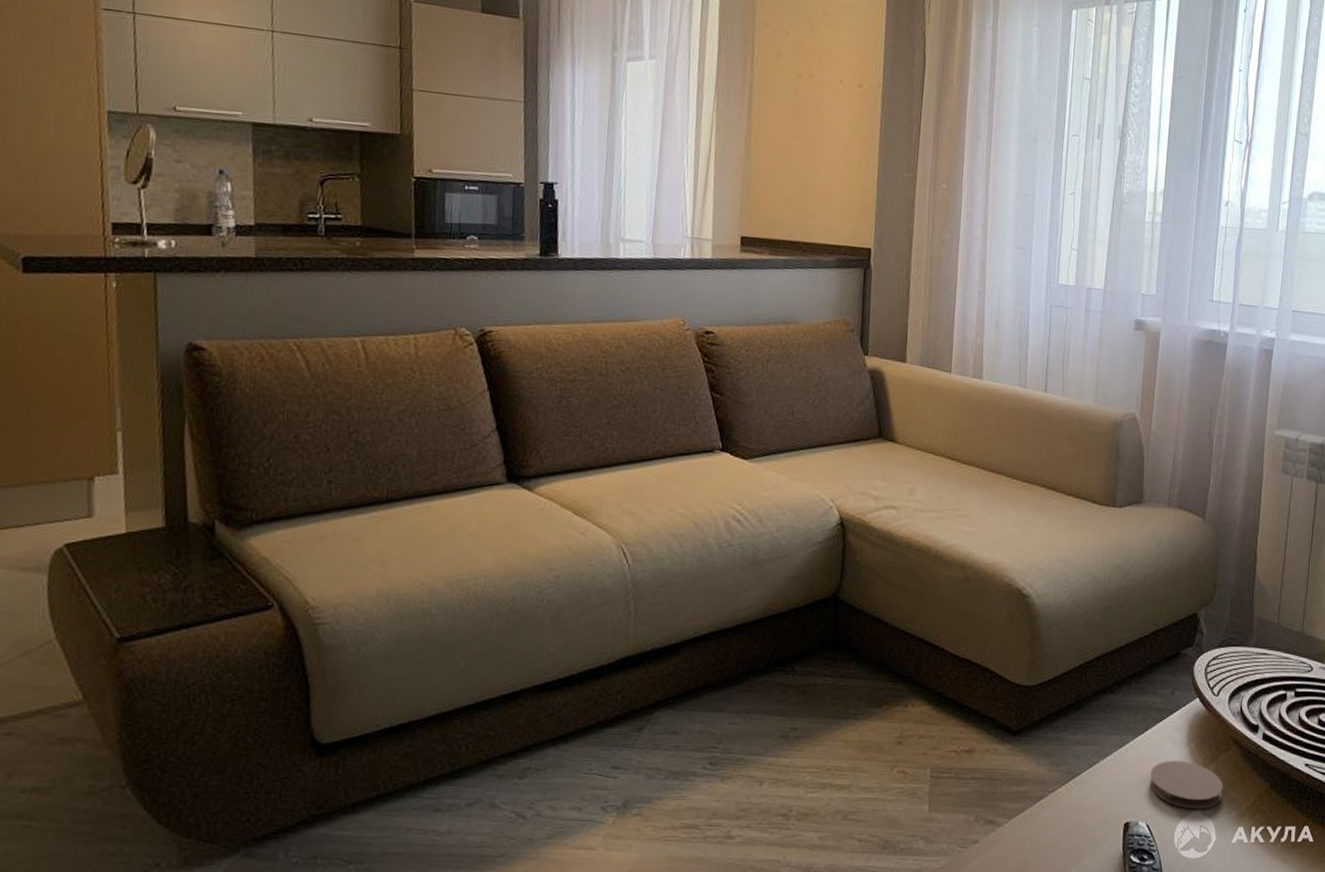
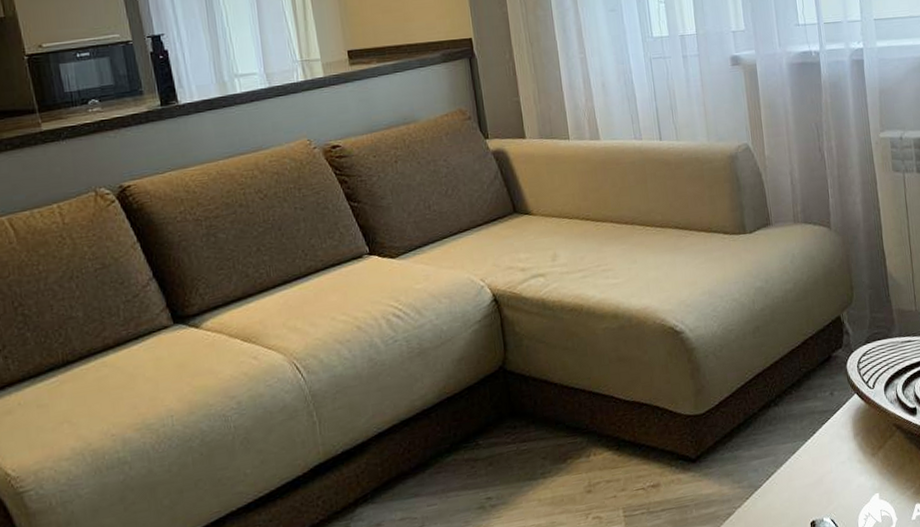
coaster: present [1149,761,1223,810] -> none [825,454,896,498]

